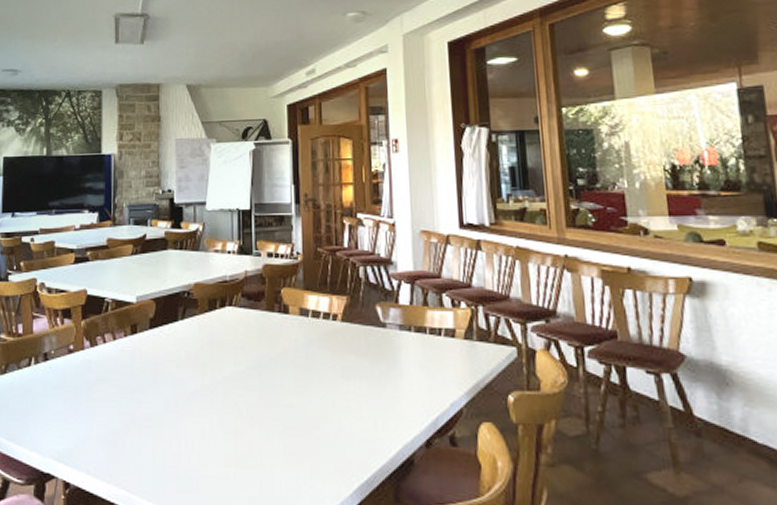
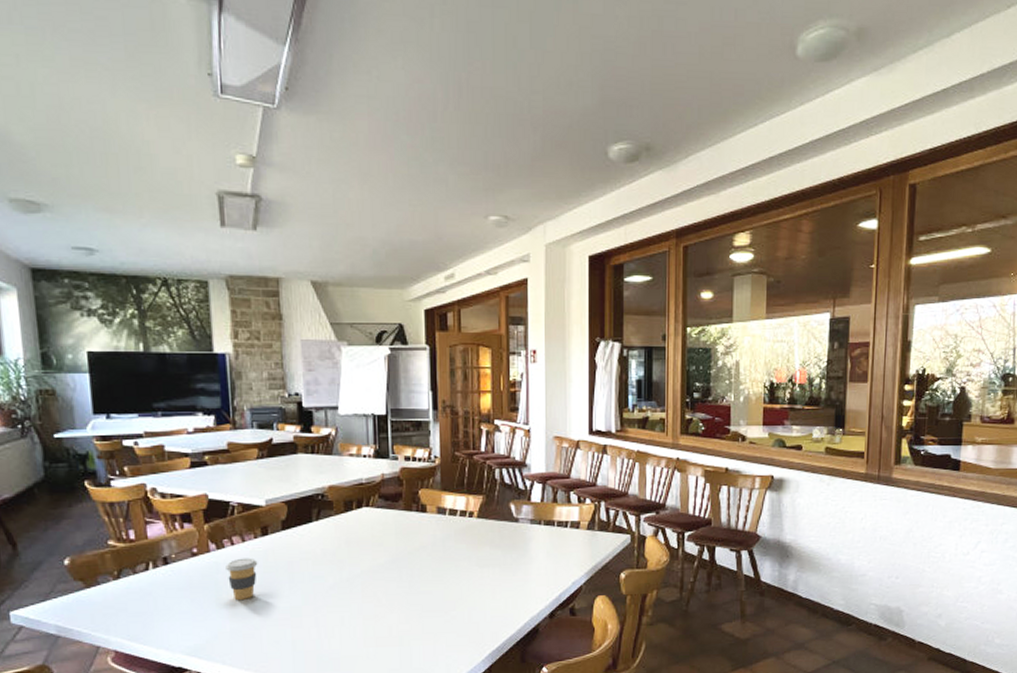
coffee cup: none [97,357,126,402] -> present [226,557,258,600]

